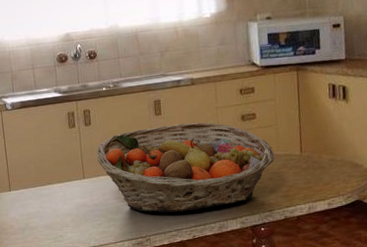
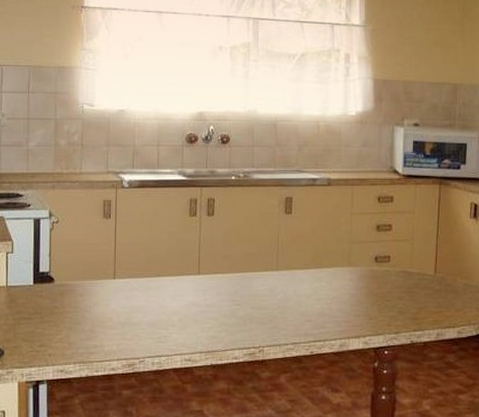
fruit basket: present [96,122,275,213] -> none [216,226,408,324]

